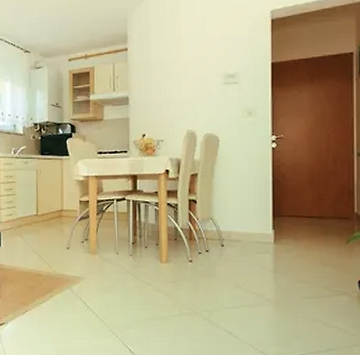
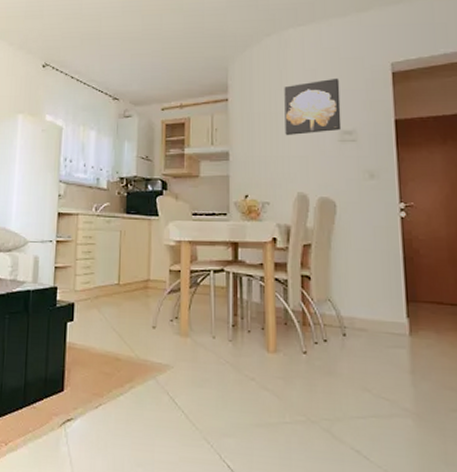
wall art: none [177,26,226,81] -> present [284,78,342,136]

